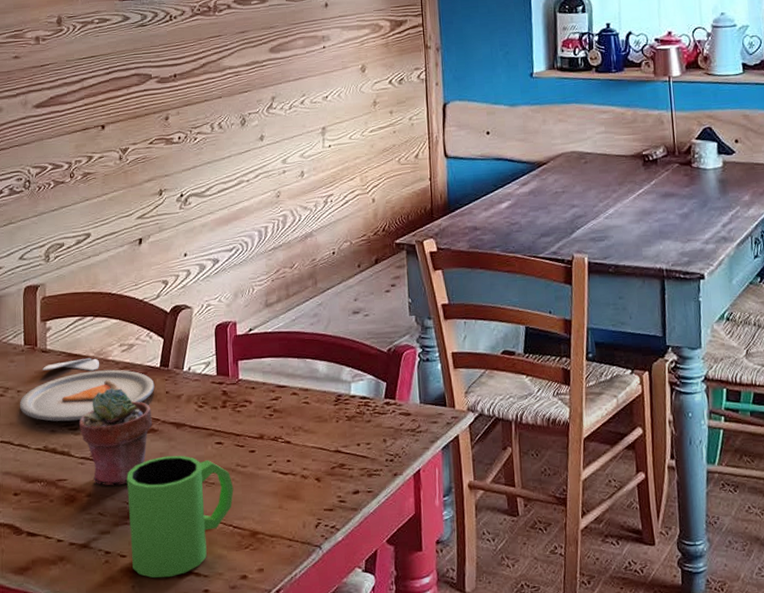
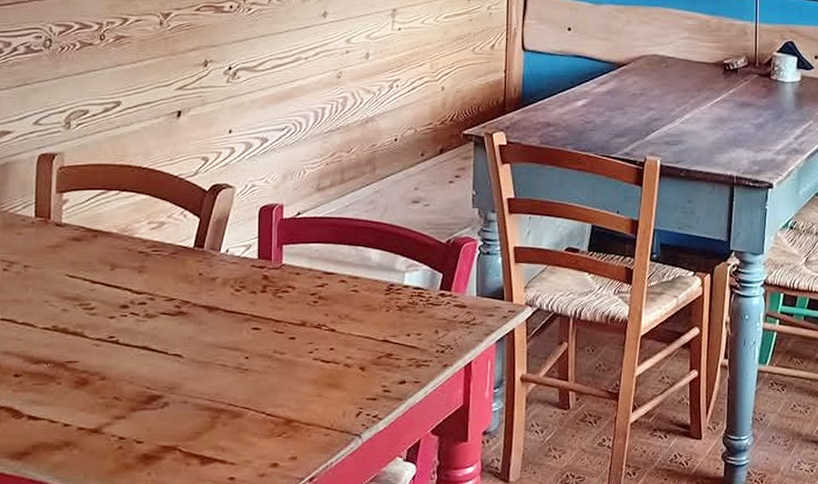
dinner plate: present [20,357,155,422] -> none [27,234,187,301]
potted succulent: present [78,388,152,486] -> none [95,267,181,369]
mug: present [127,455,234,578] -> none [148,339,269,465]

